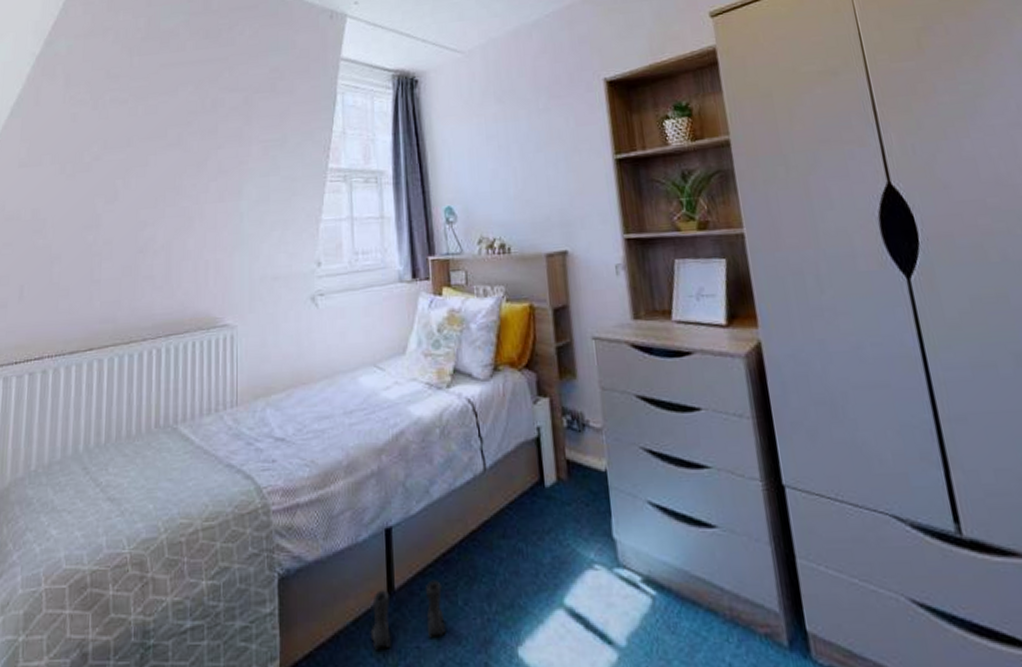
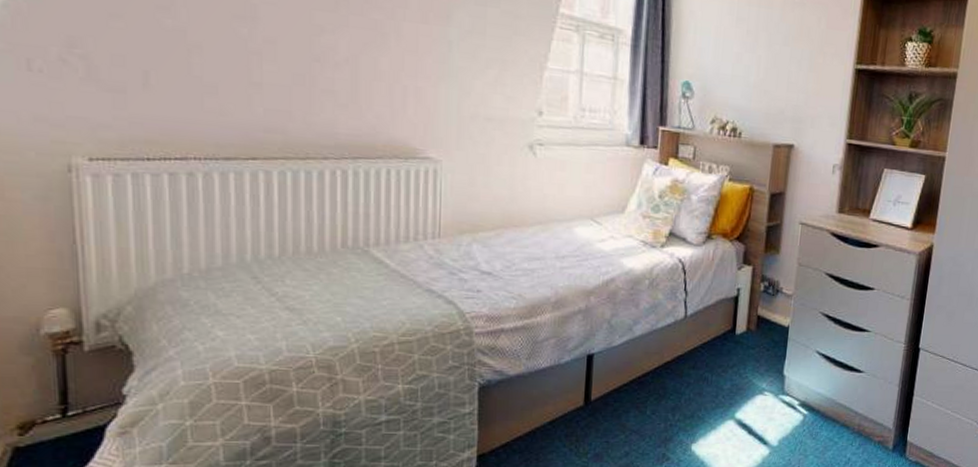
boots: present [370,579,446,649] -> none [565,395,634,442]

